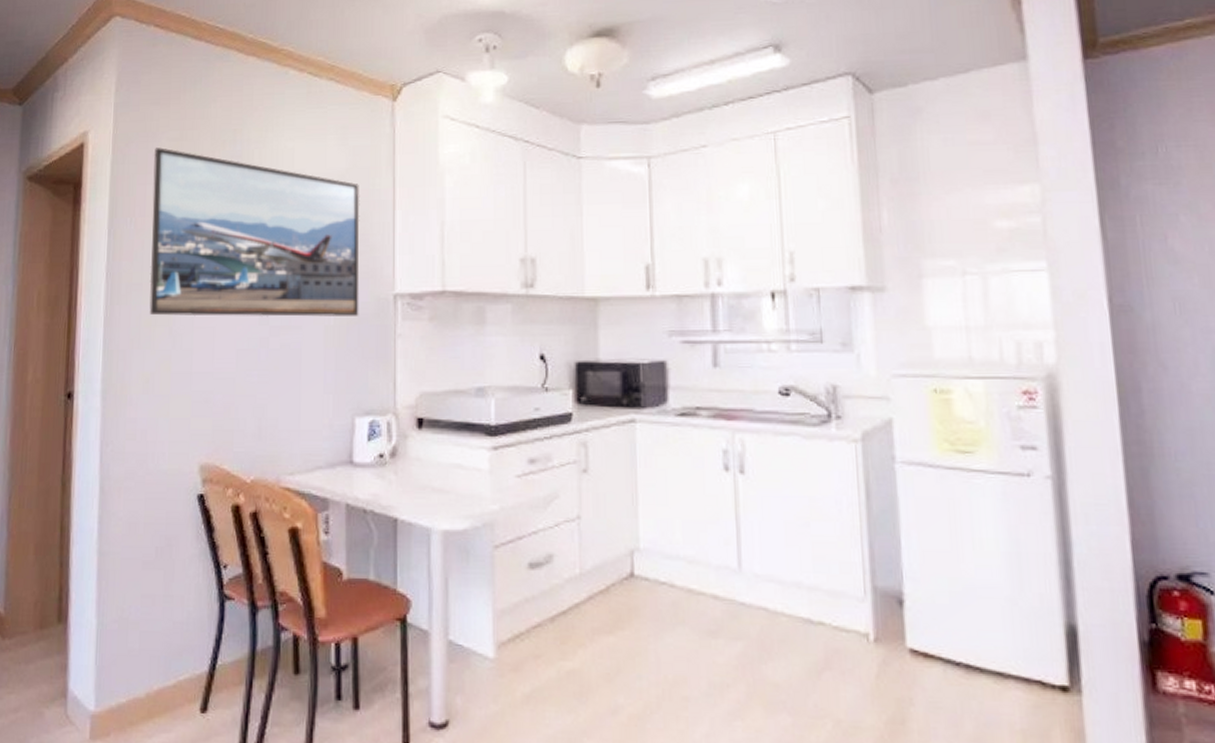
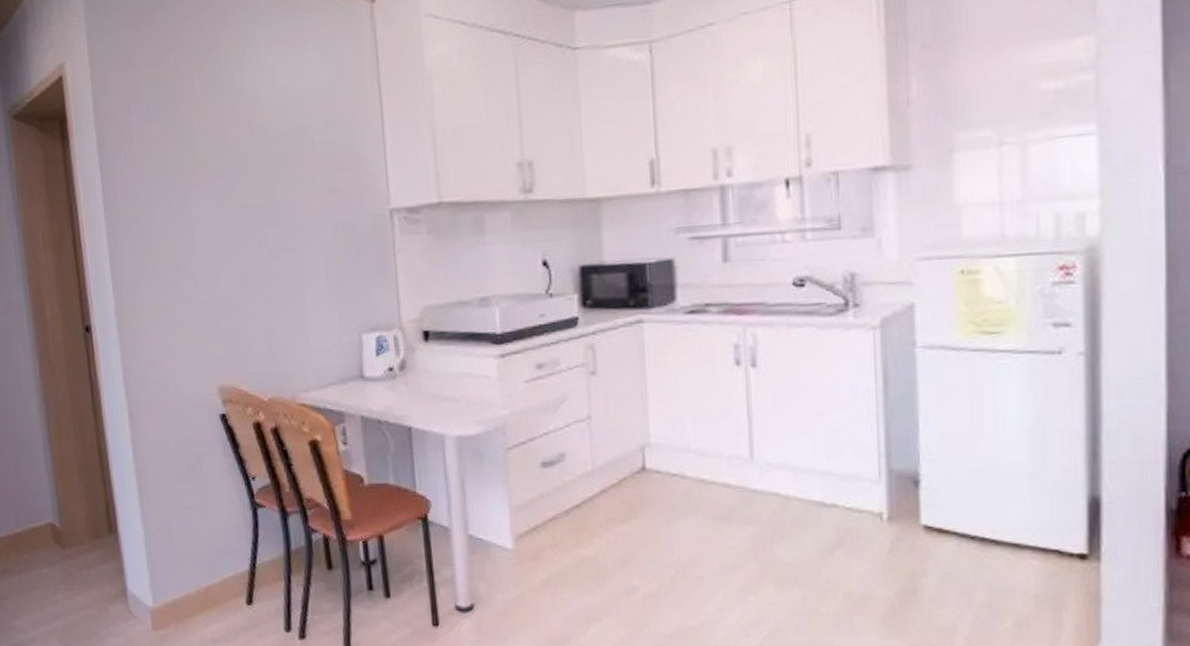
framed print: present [149,147,360,317] -> none [132,74,357,247]

